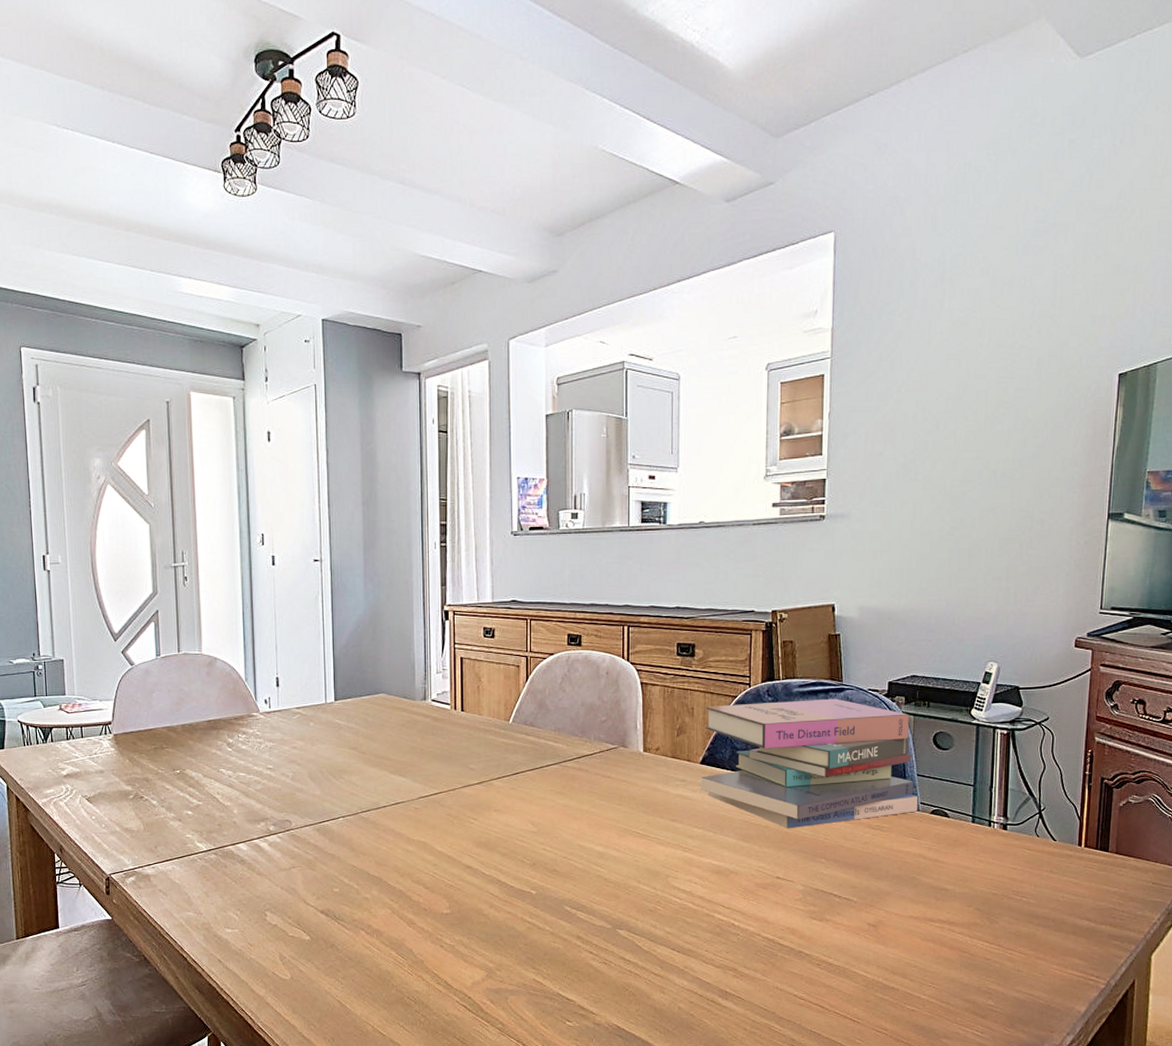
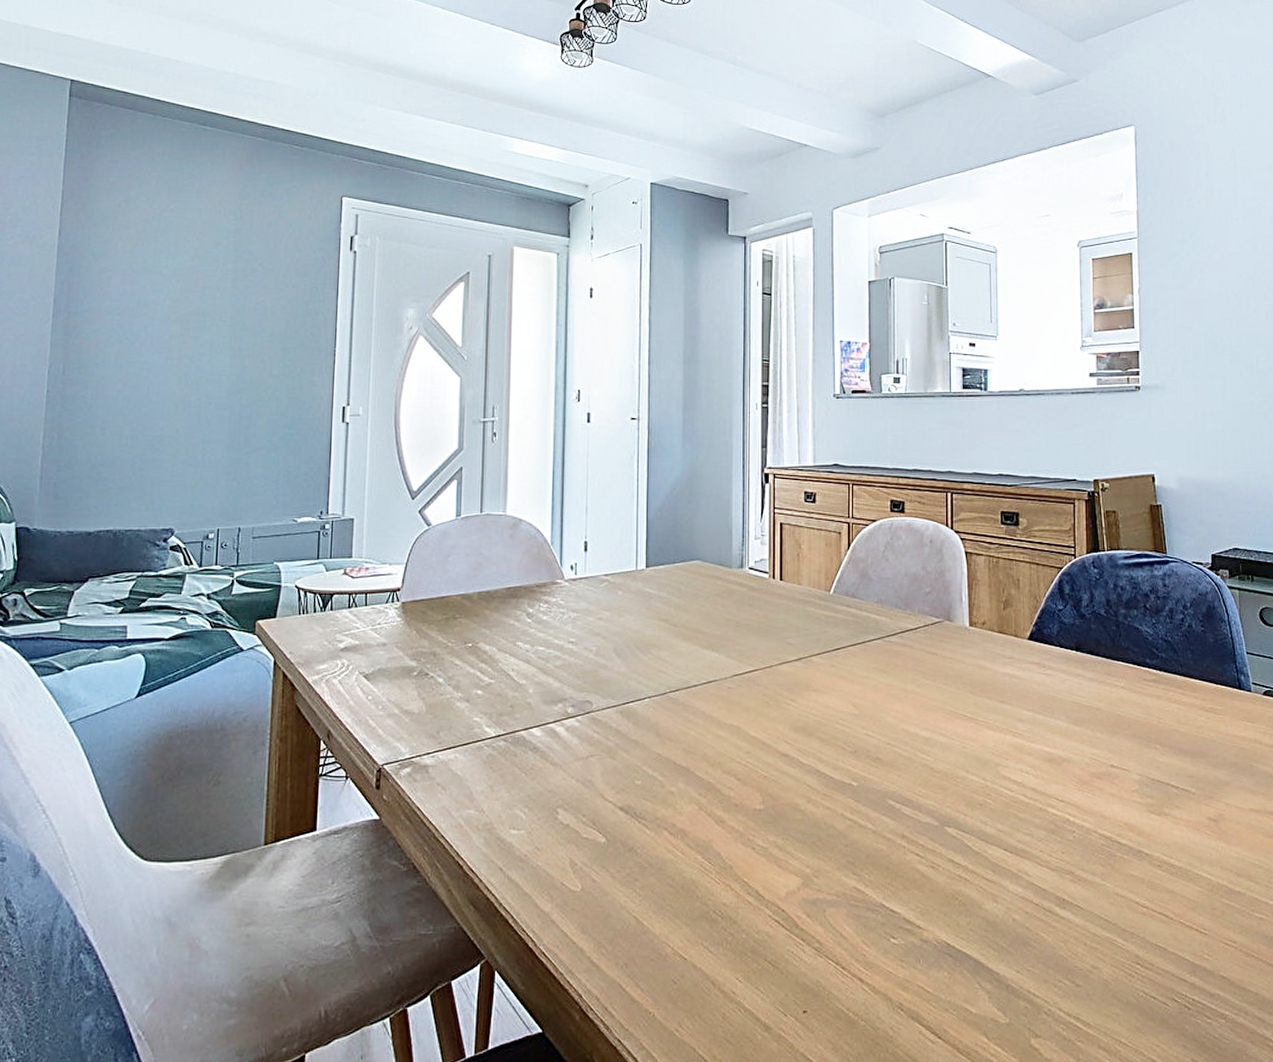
books: present [700,698,919,829] -> none [1028,571,1250,711]

